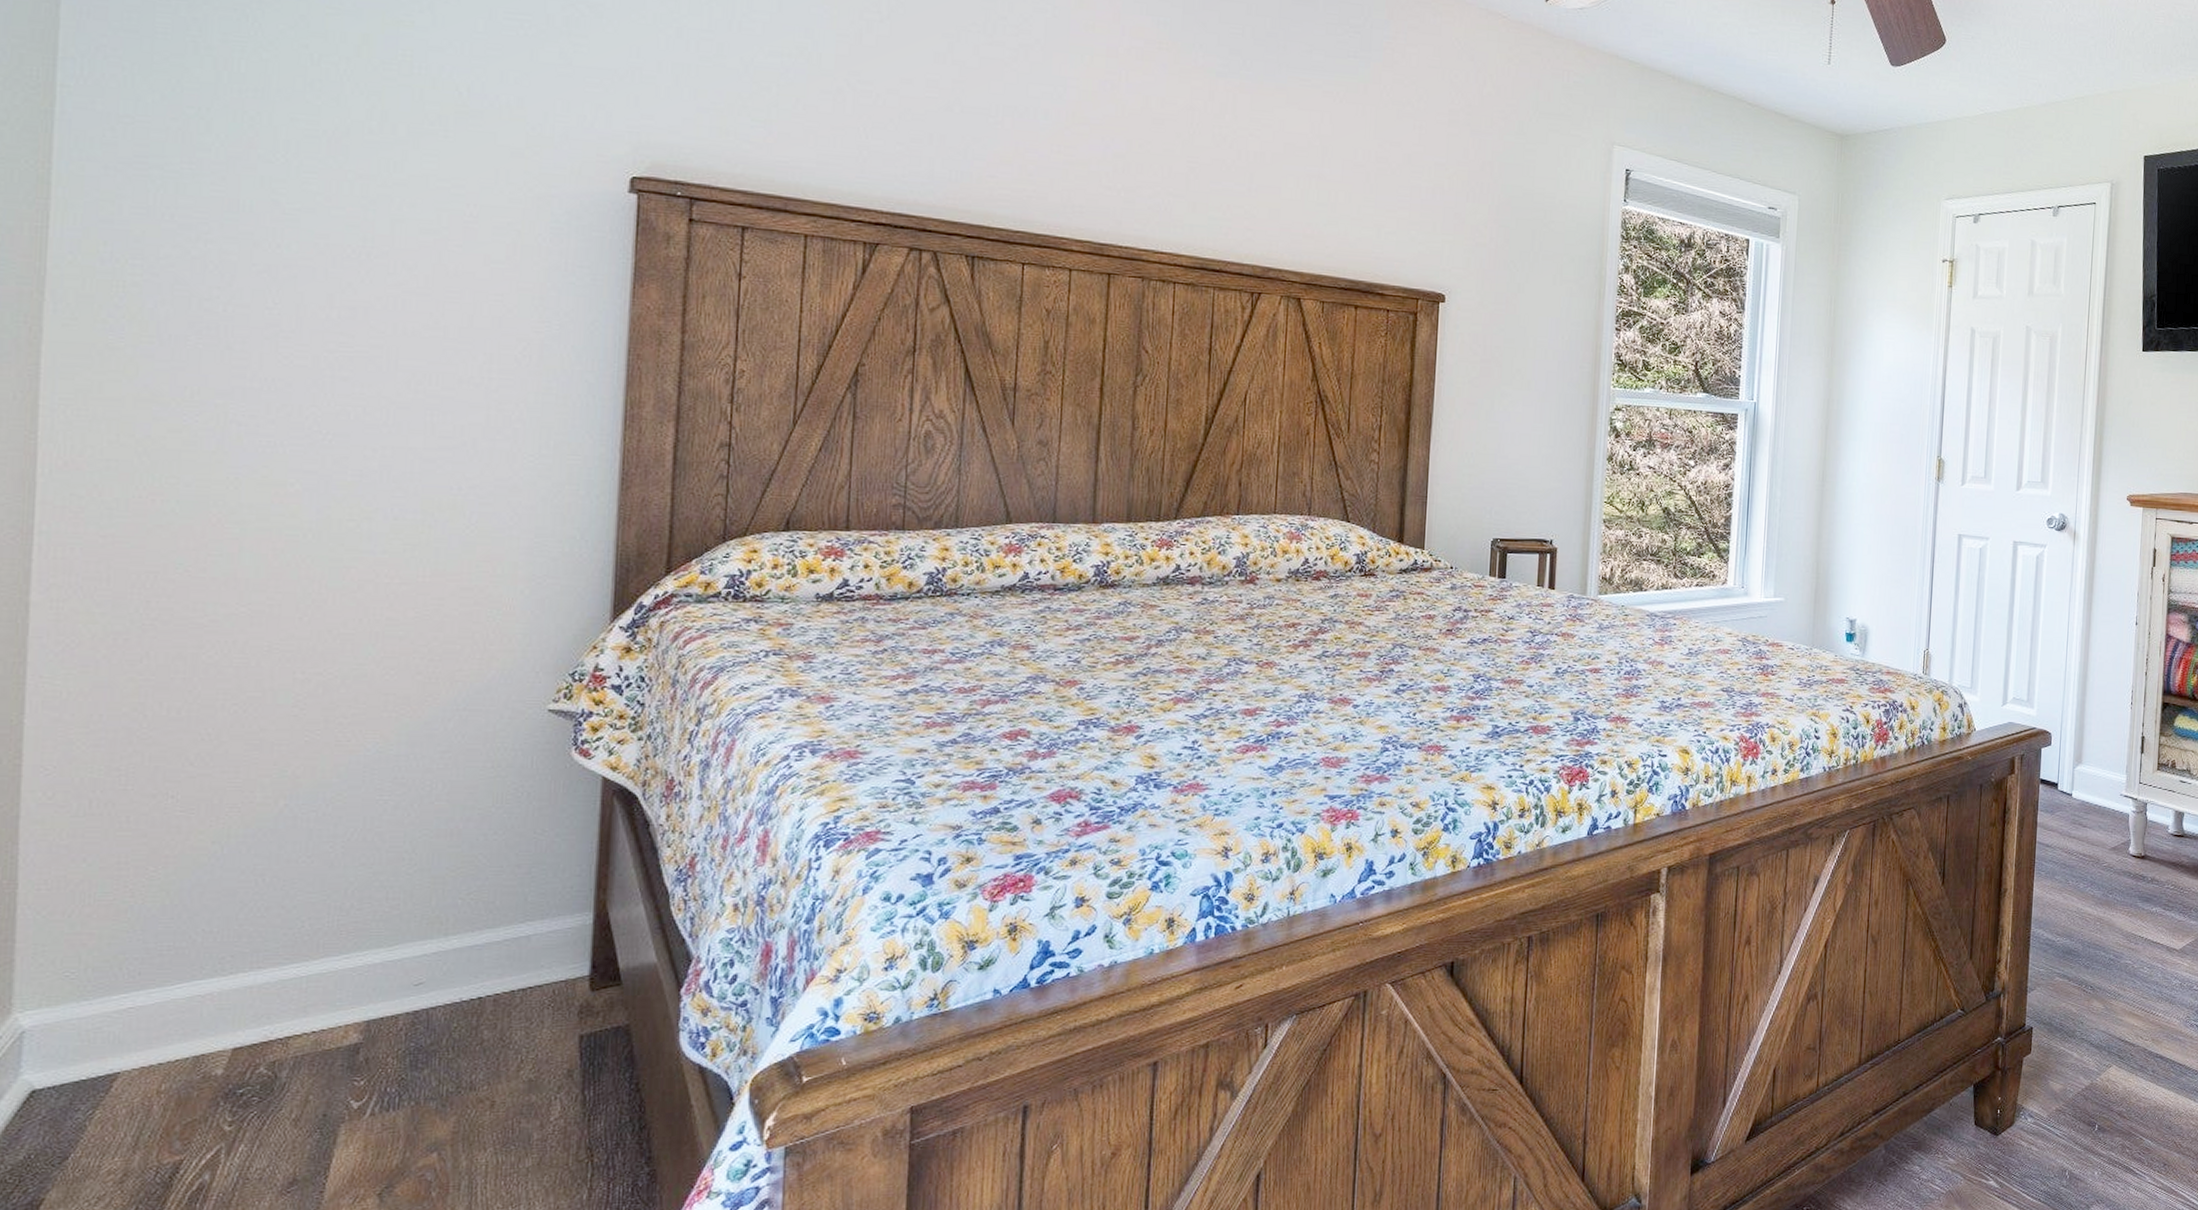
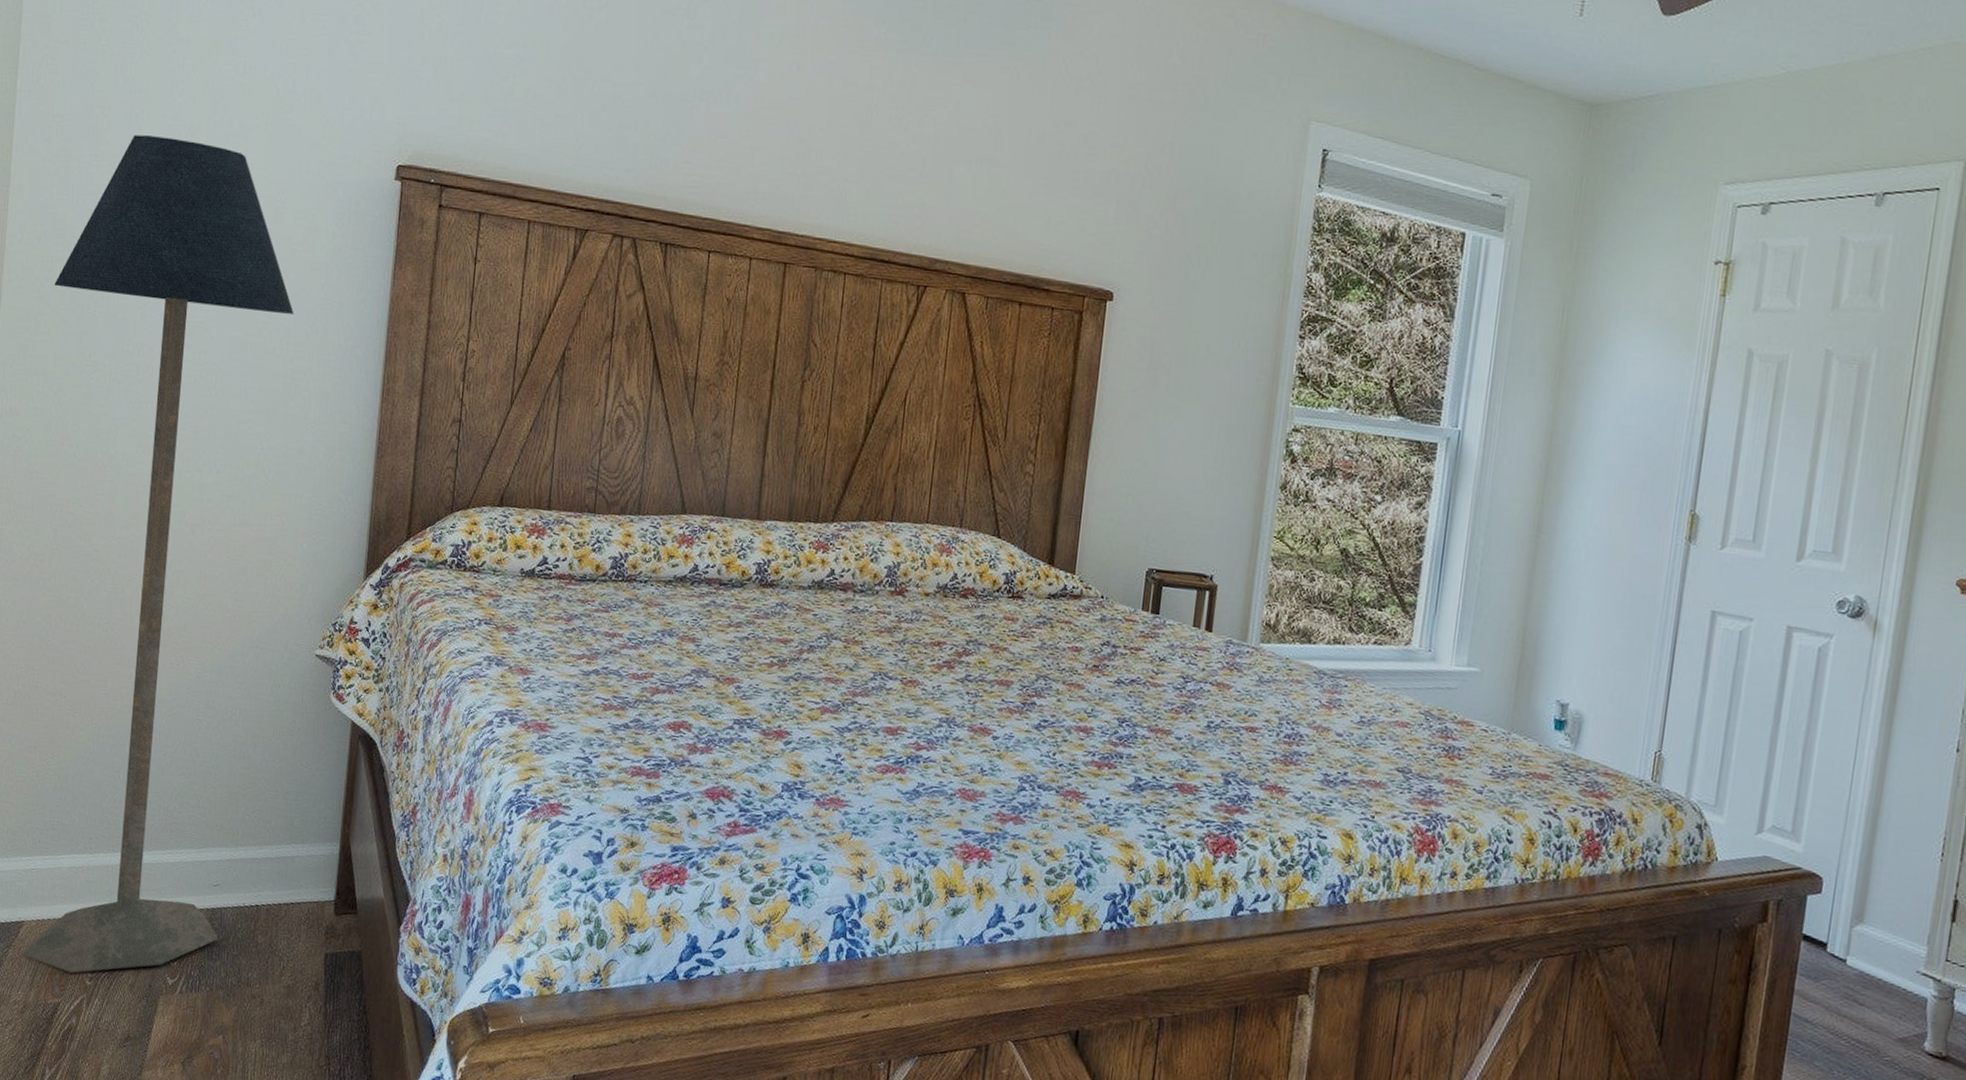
floor lamp: none [118,140,498,1122] -> present [22,134,294,973]

